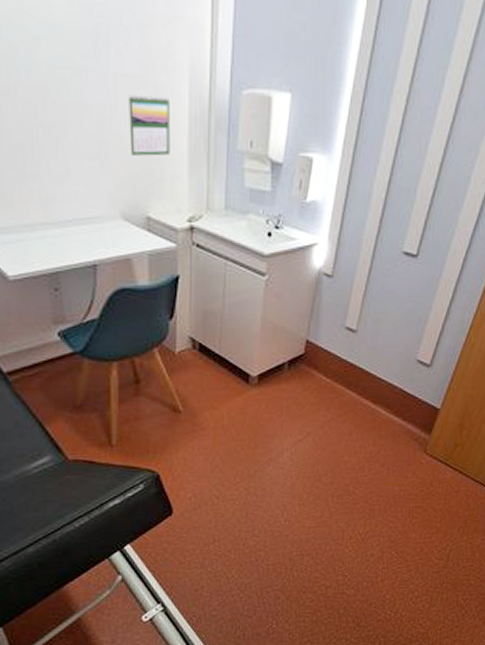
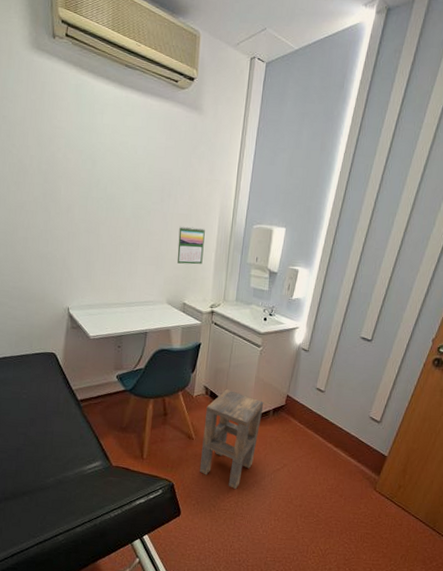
side table: none [193,339,275,472] -> present [199,389,264,489]

